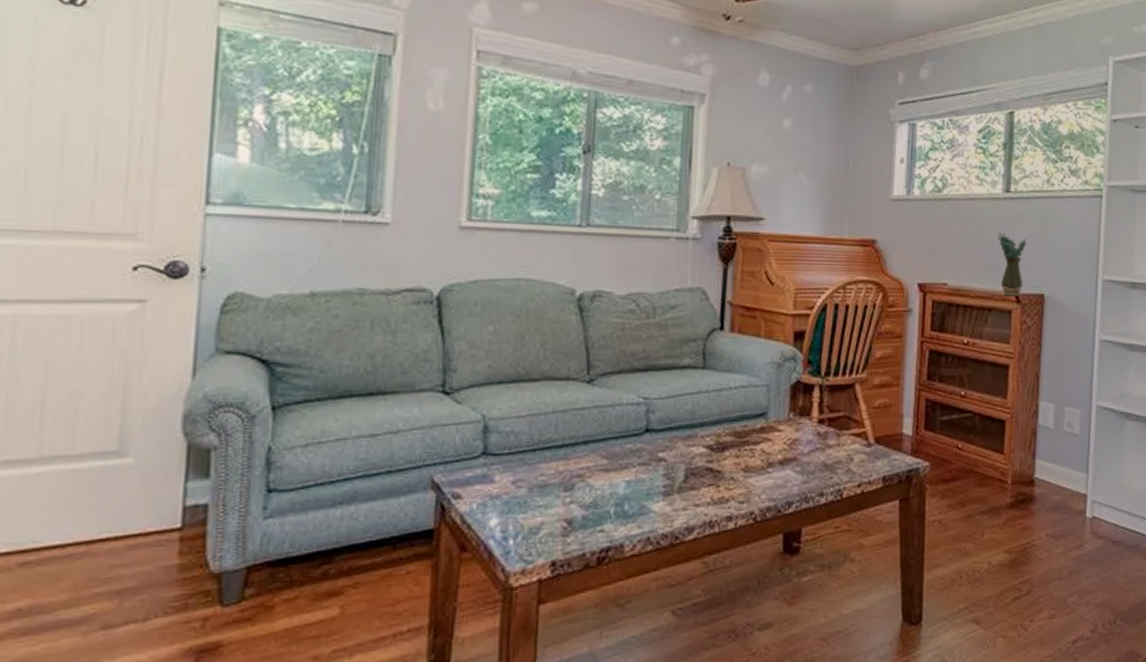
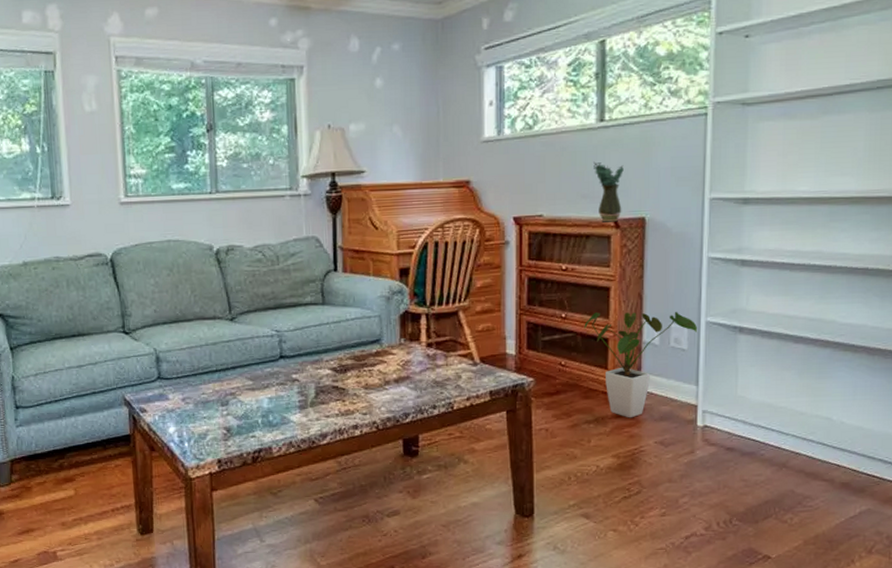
house plant: none [982,390,1089,509] -> present [584,311,698,418]

